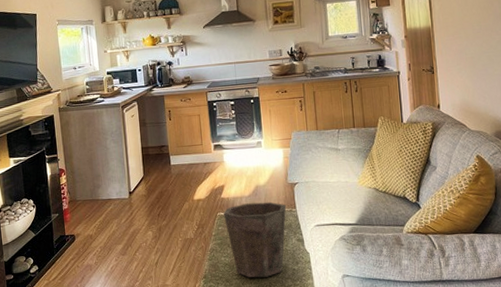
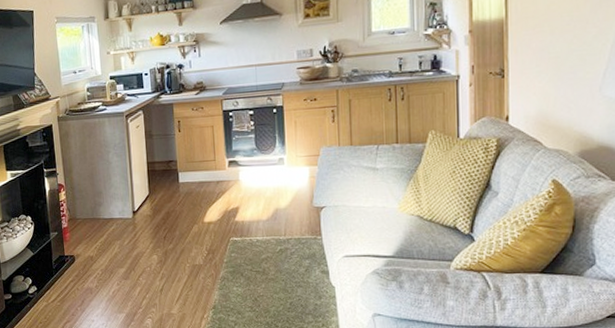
waste bin: present [223,201,287,278] -> none [237,227,310,311]

